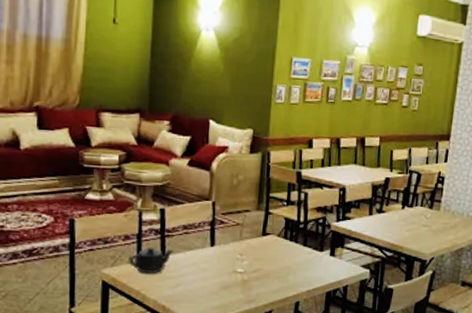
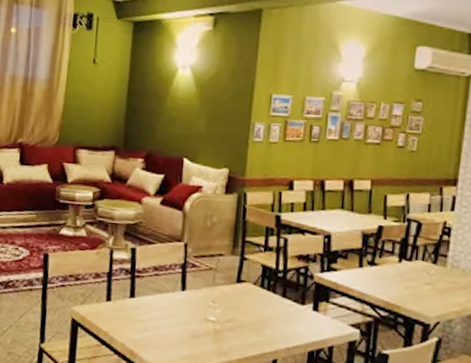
teapot: present [129,247,174,274] -> none [98,286,143,316]

